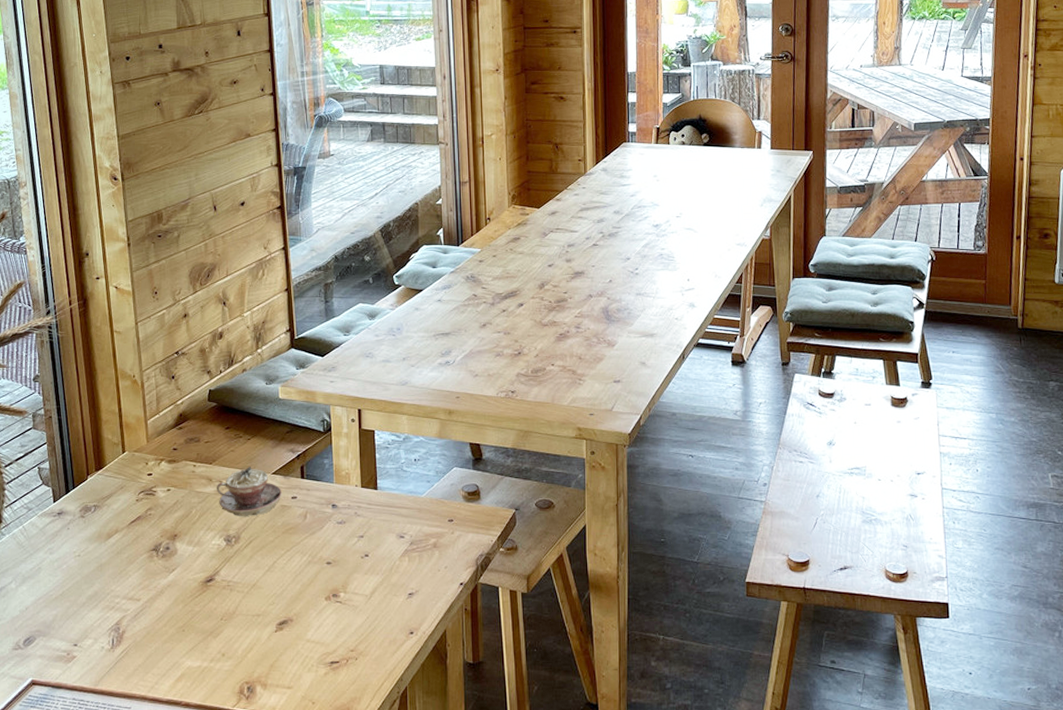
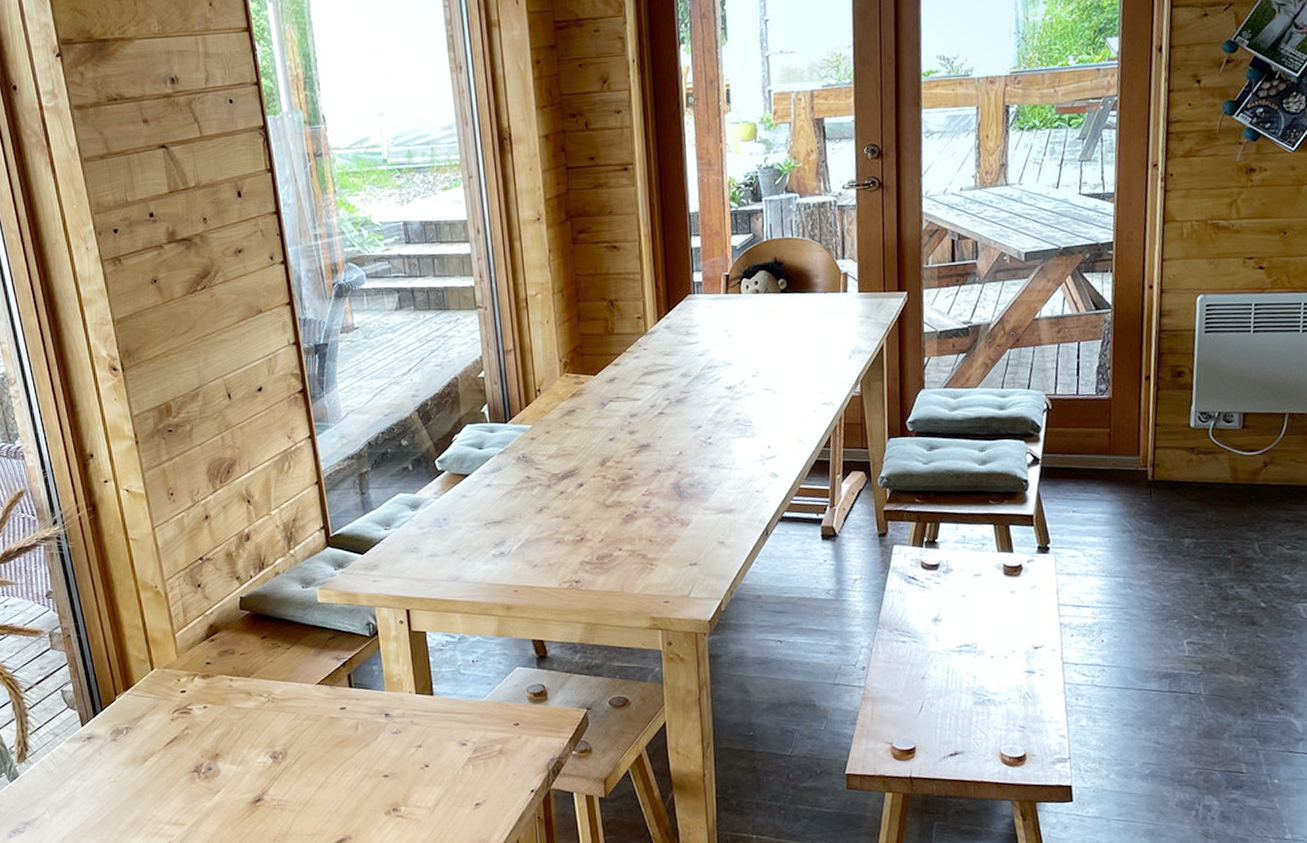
teacup: present [216,467,281,516] -> none [256,678,329,731]

